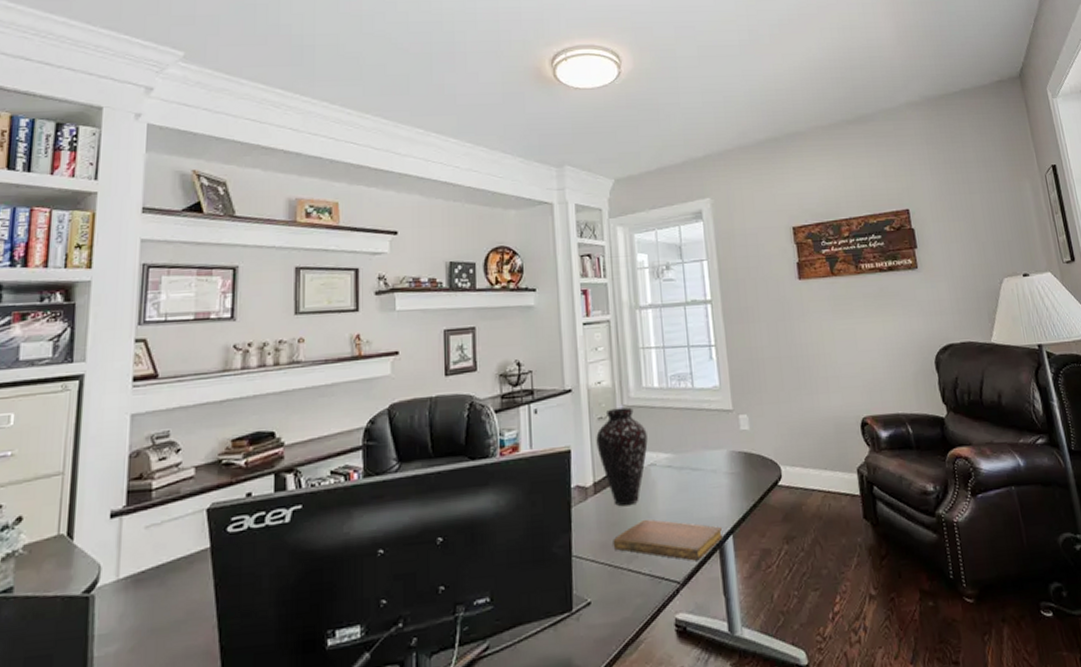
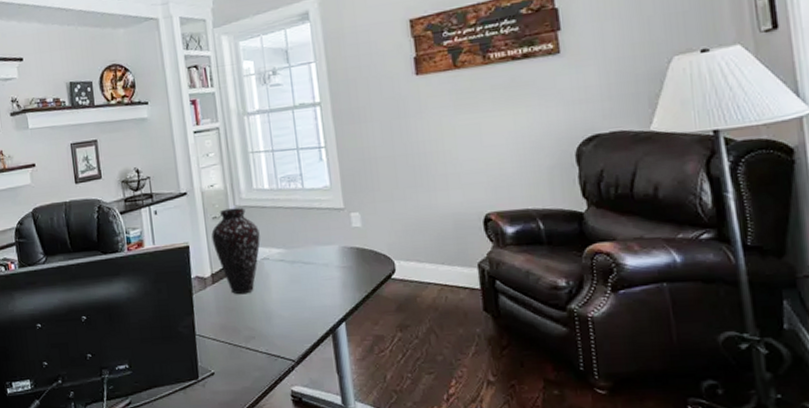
notebook: present [613,519,722,561] -> none [231,306,335,343]

